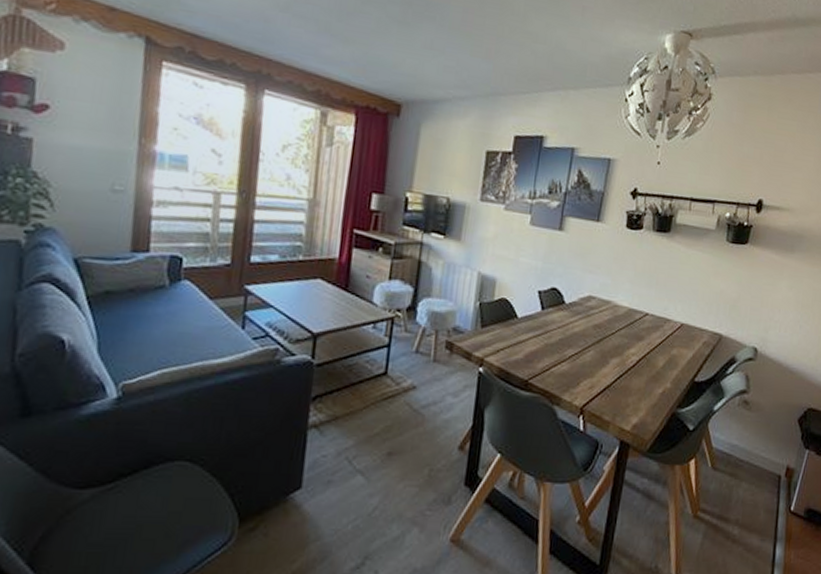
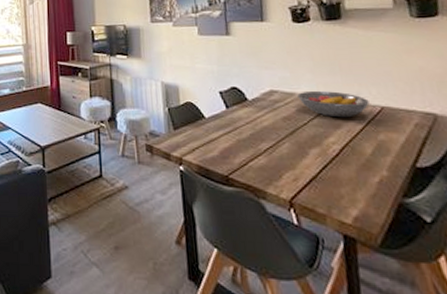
fruit bowl: none [612,300,673,331] -> present [297,90,370,118]

